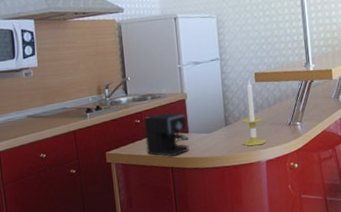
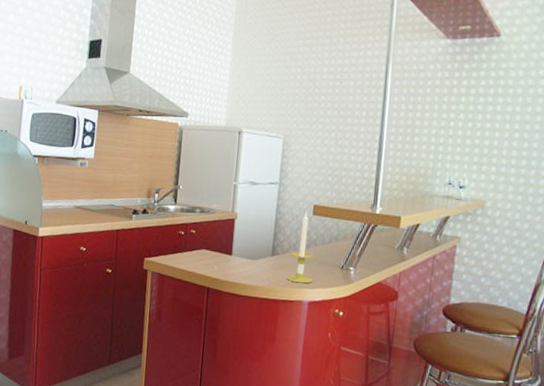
coffee maker: present [144,112,189,157] -> none [185,228,231,277]

